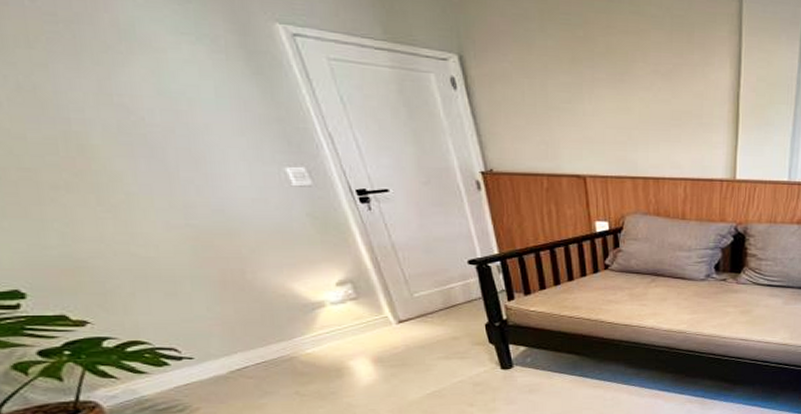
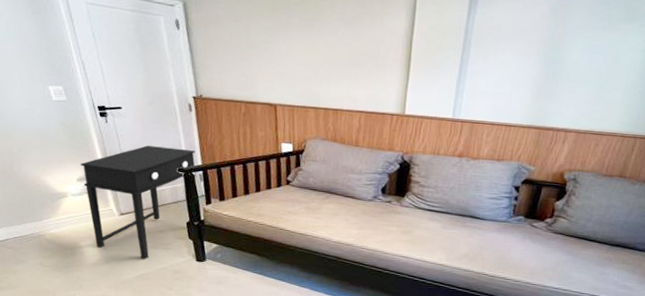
side table: none [339,235,493,374] -> present [81,145,197,260]

